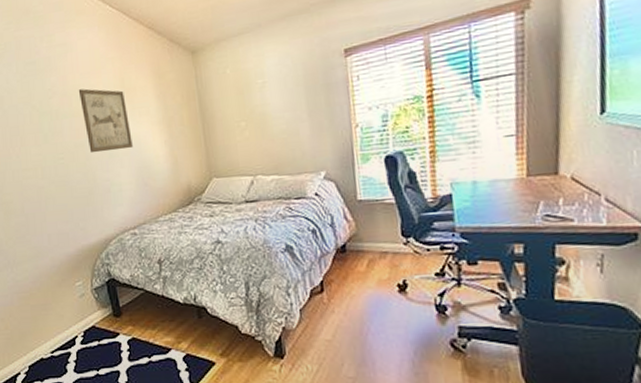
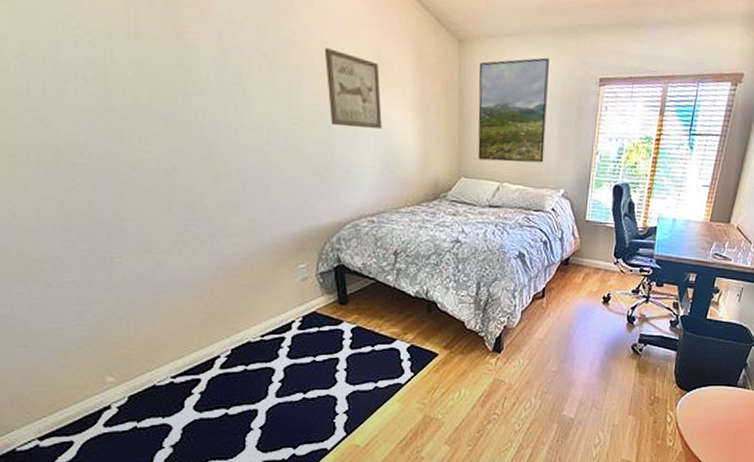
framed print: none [214,44,297,158] -> present [477,57,549,163]

